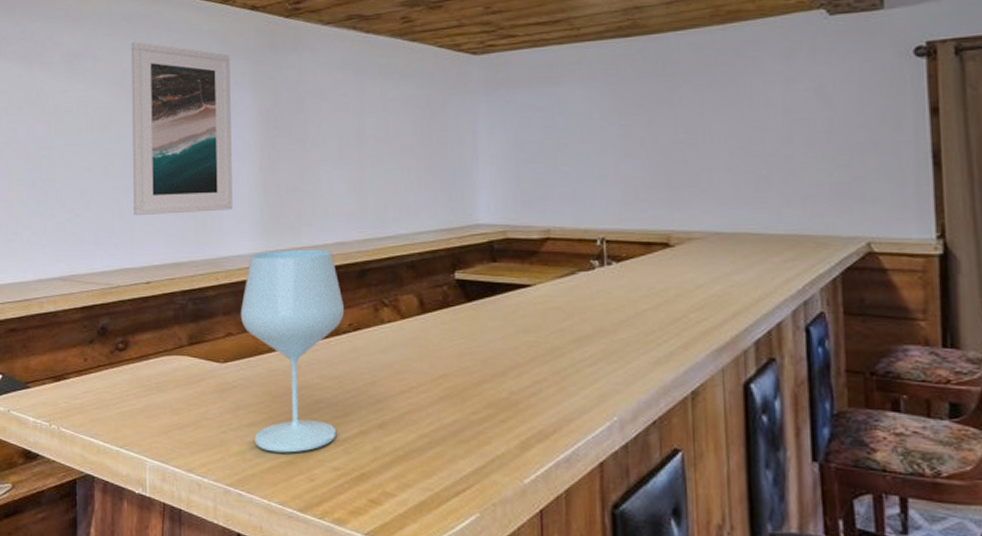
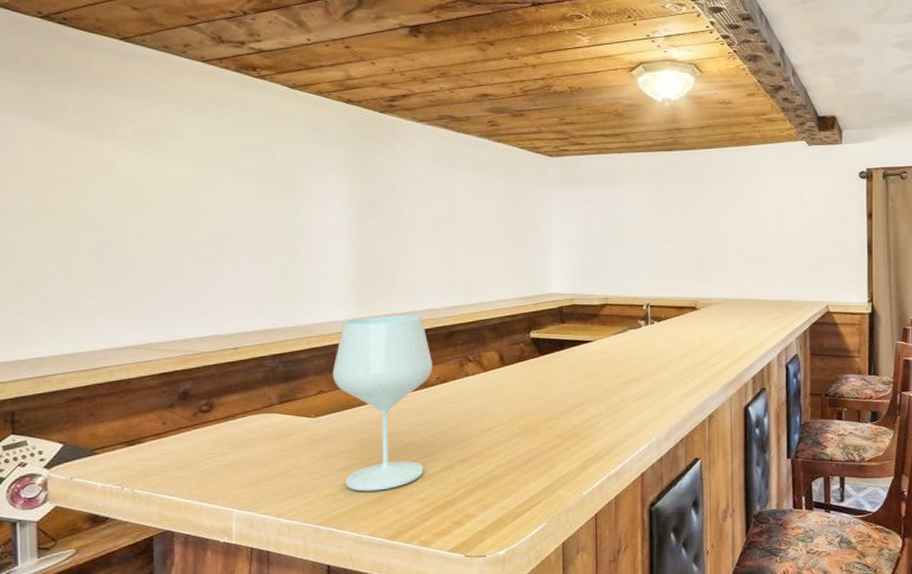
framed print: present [130,42,233,216] -> none [217,124,326,287]

